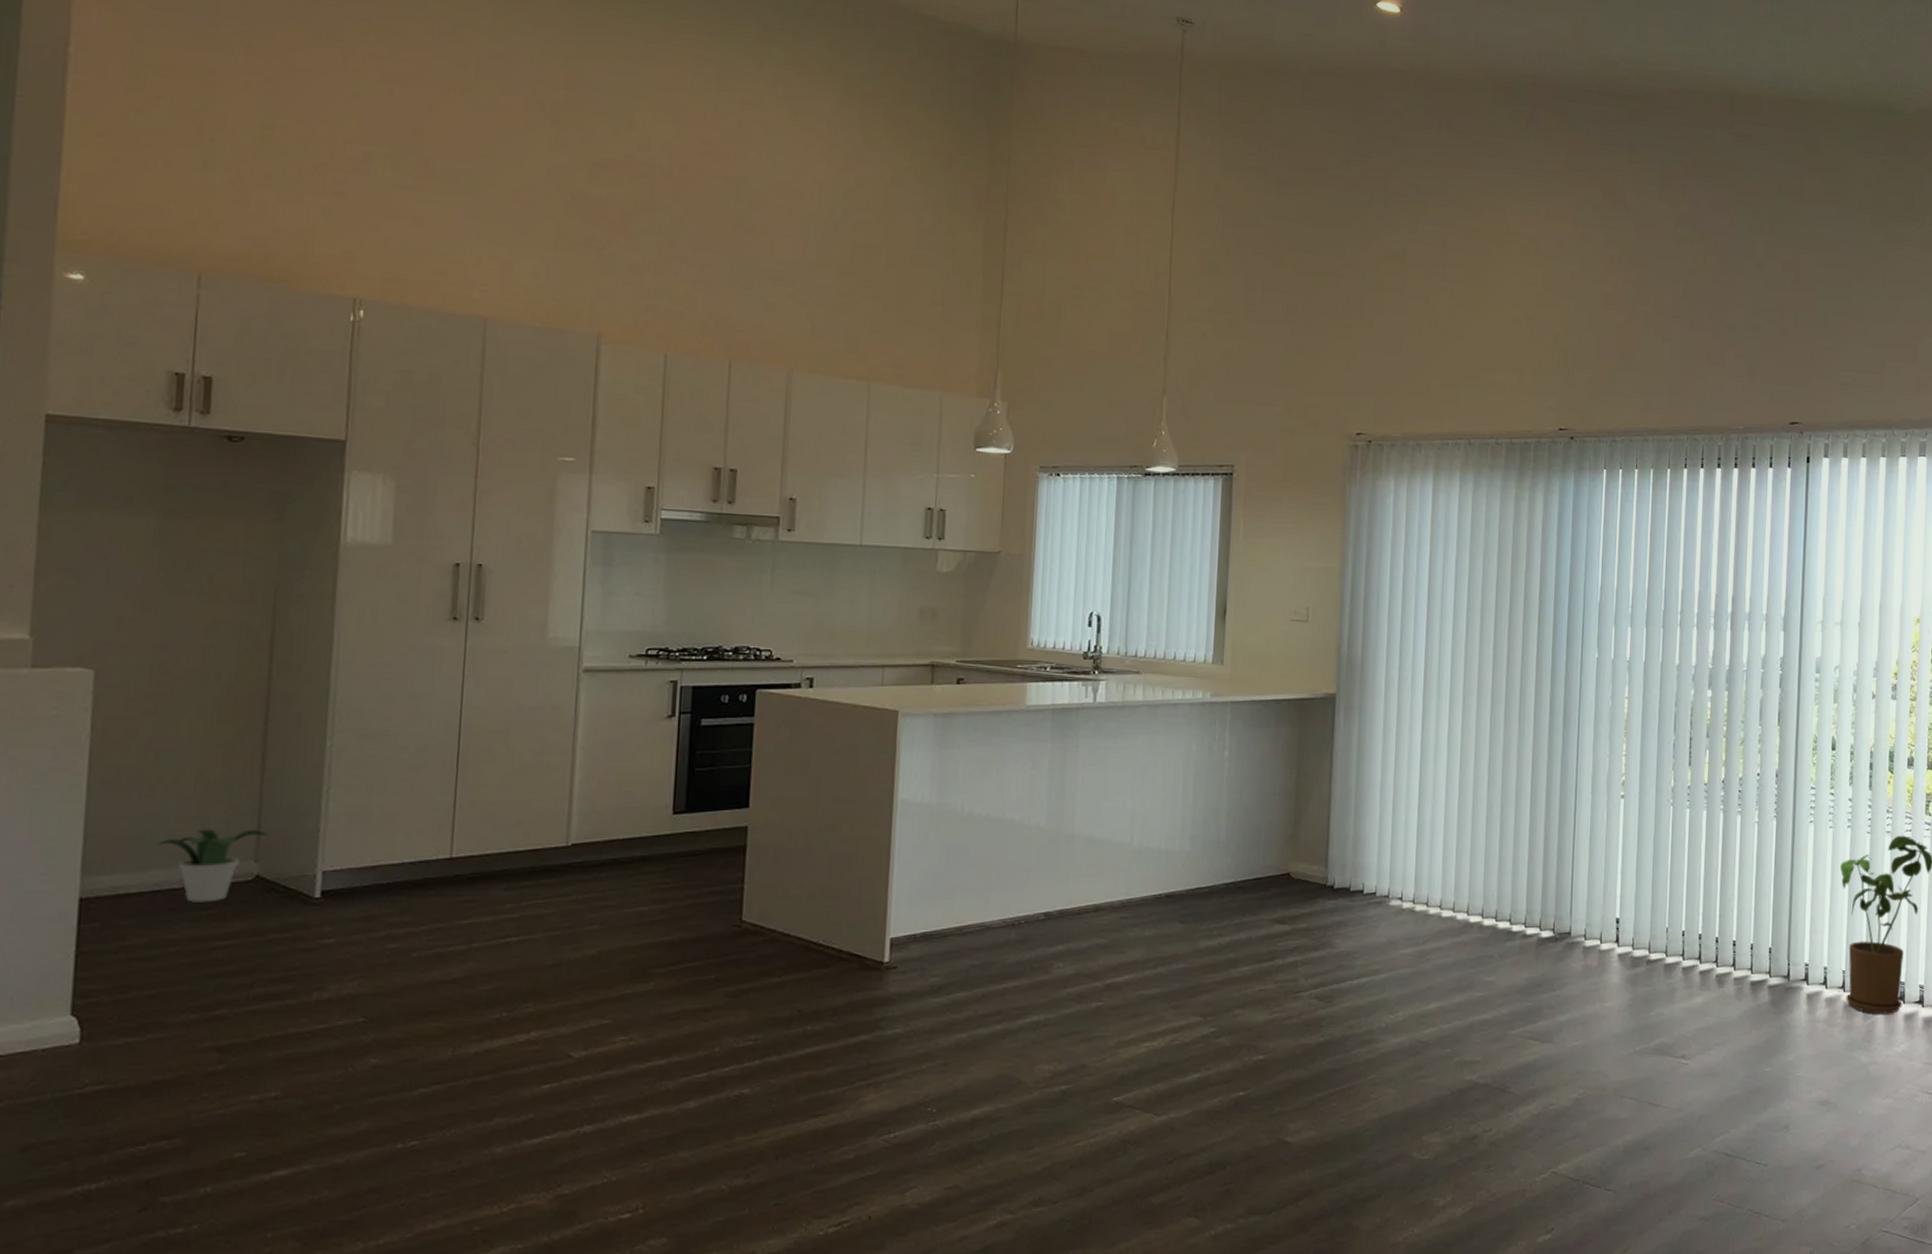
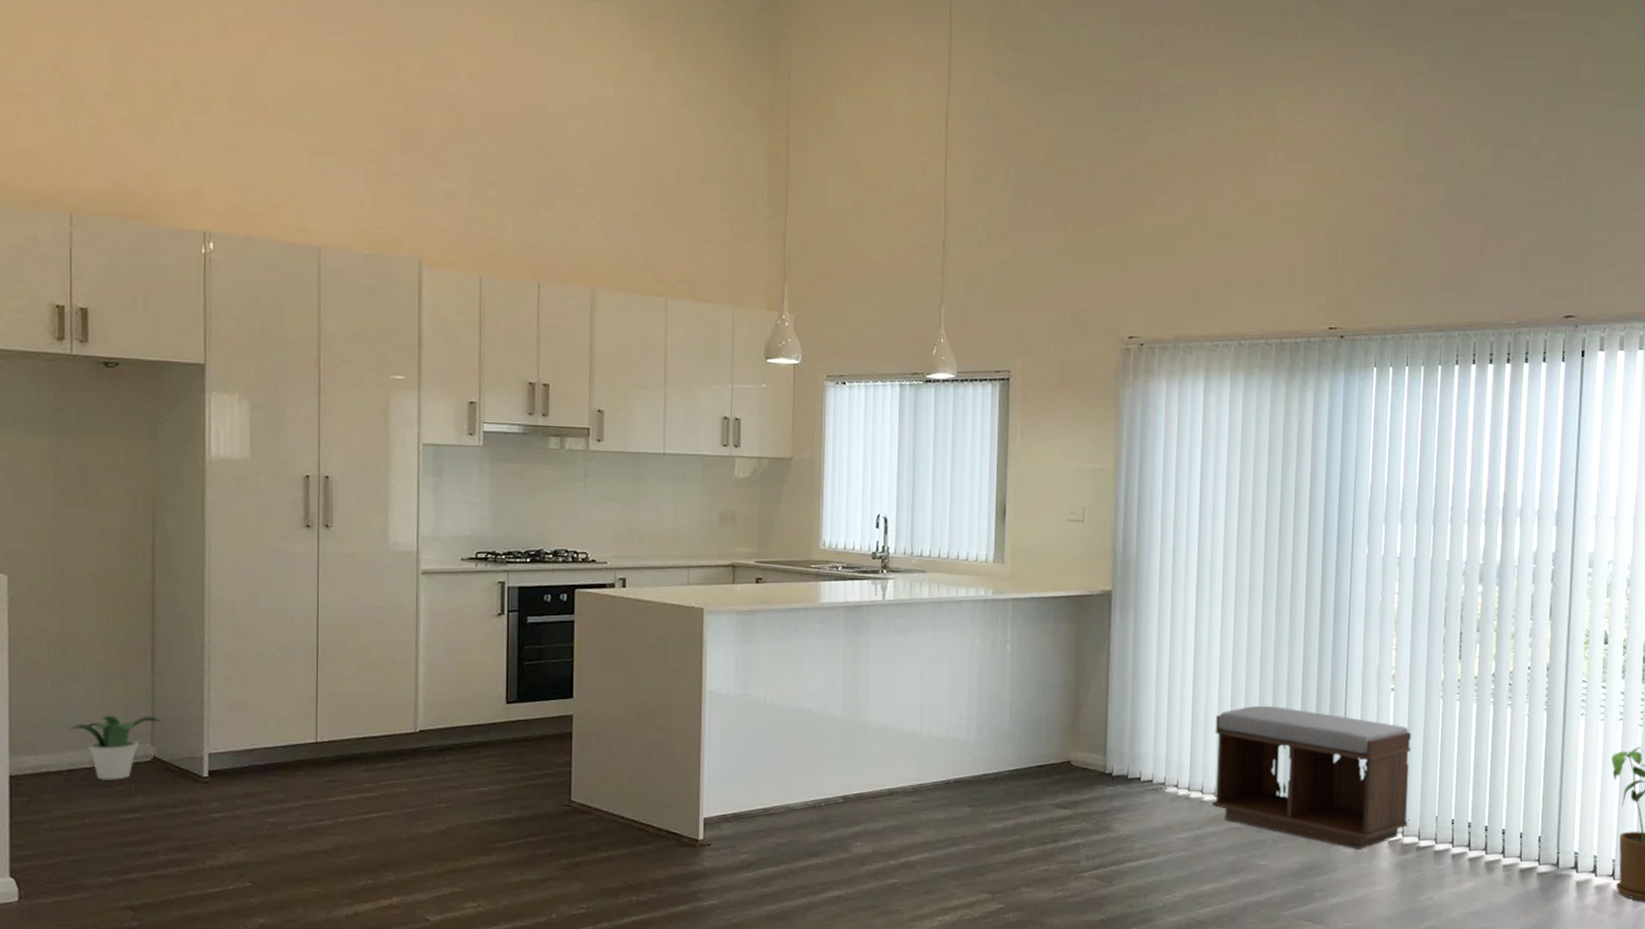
bench: none [1438,813,1642,963] -> present [1212,705,1412,849]

